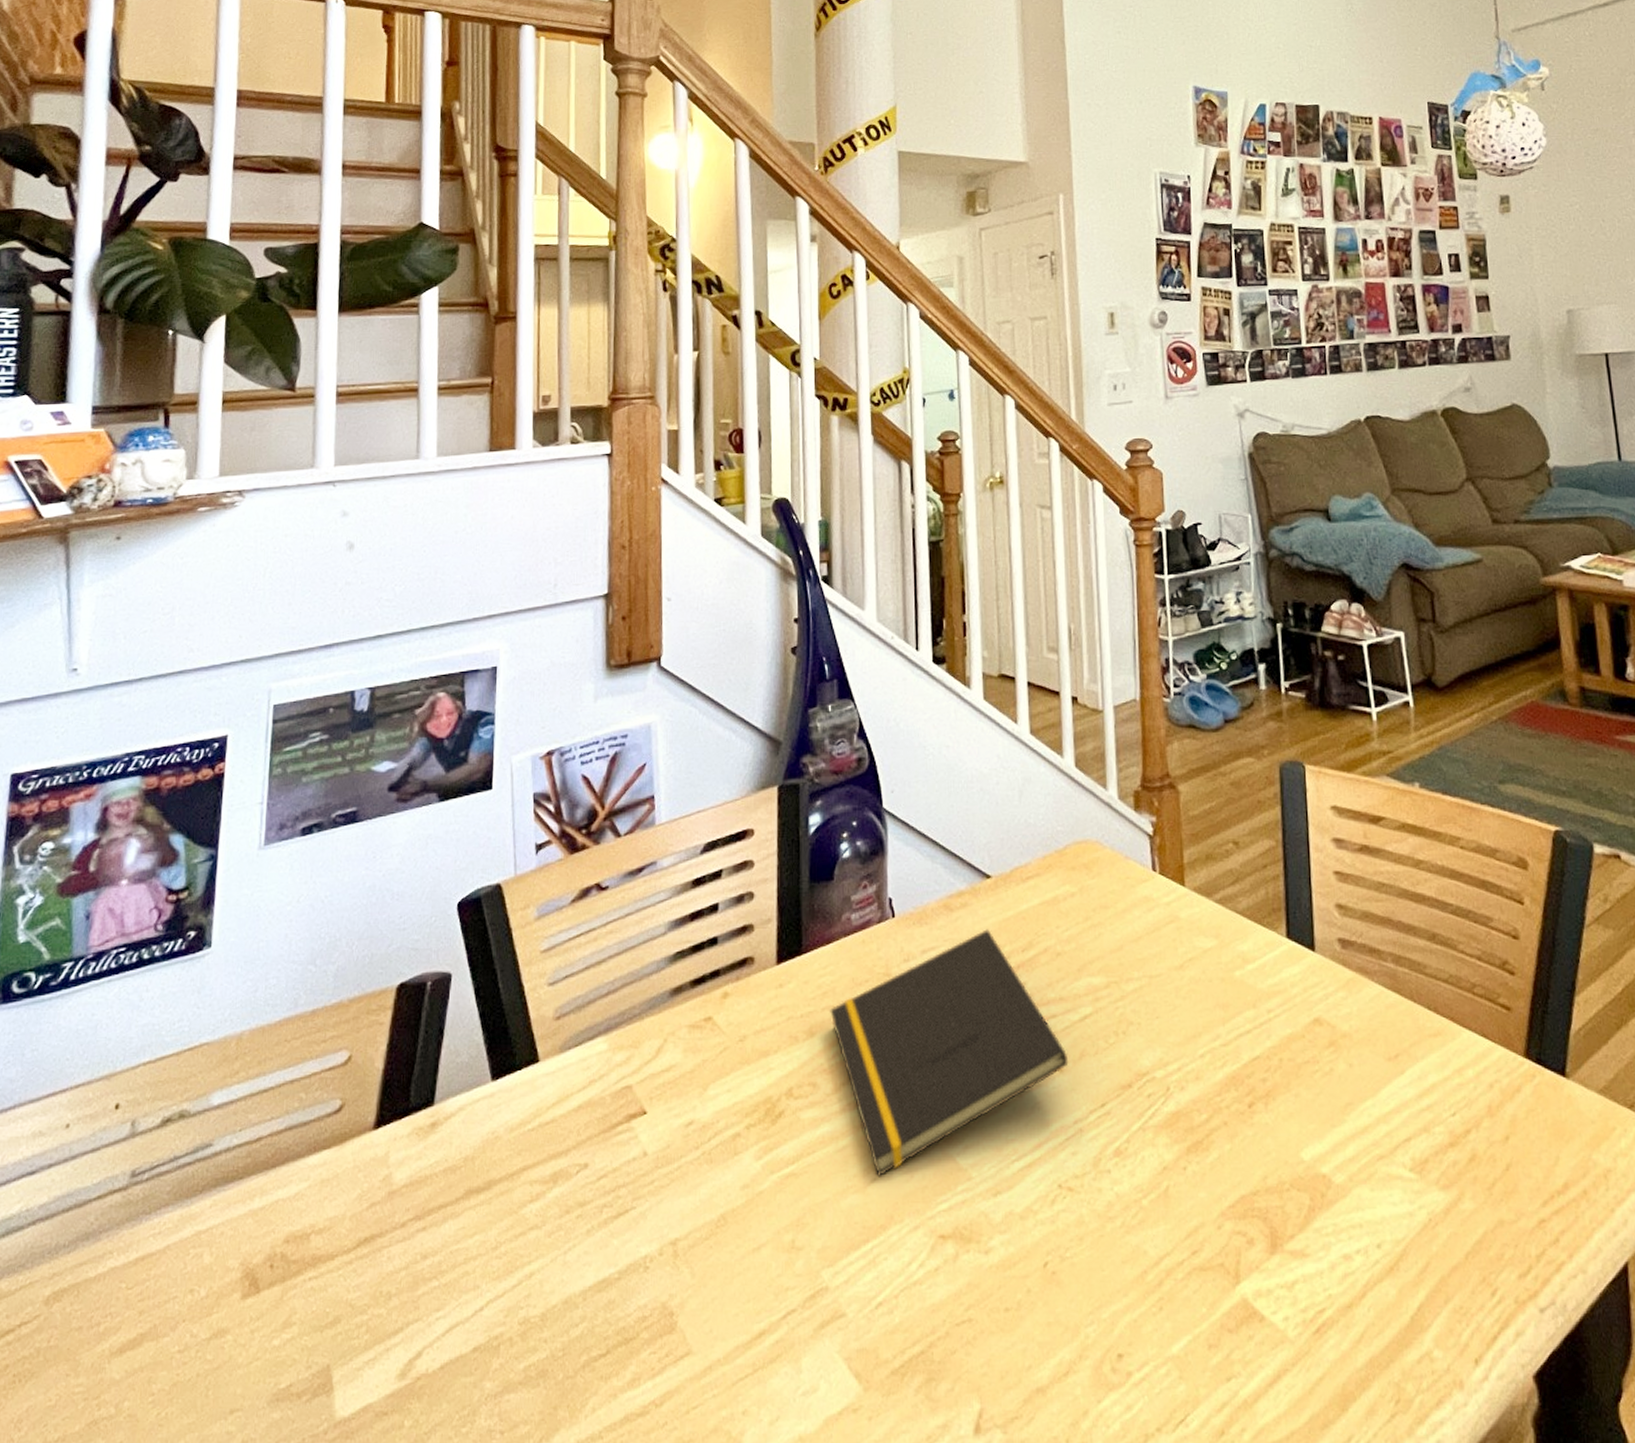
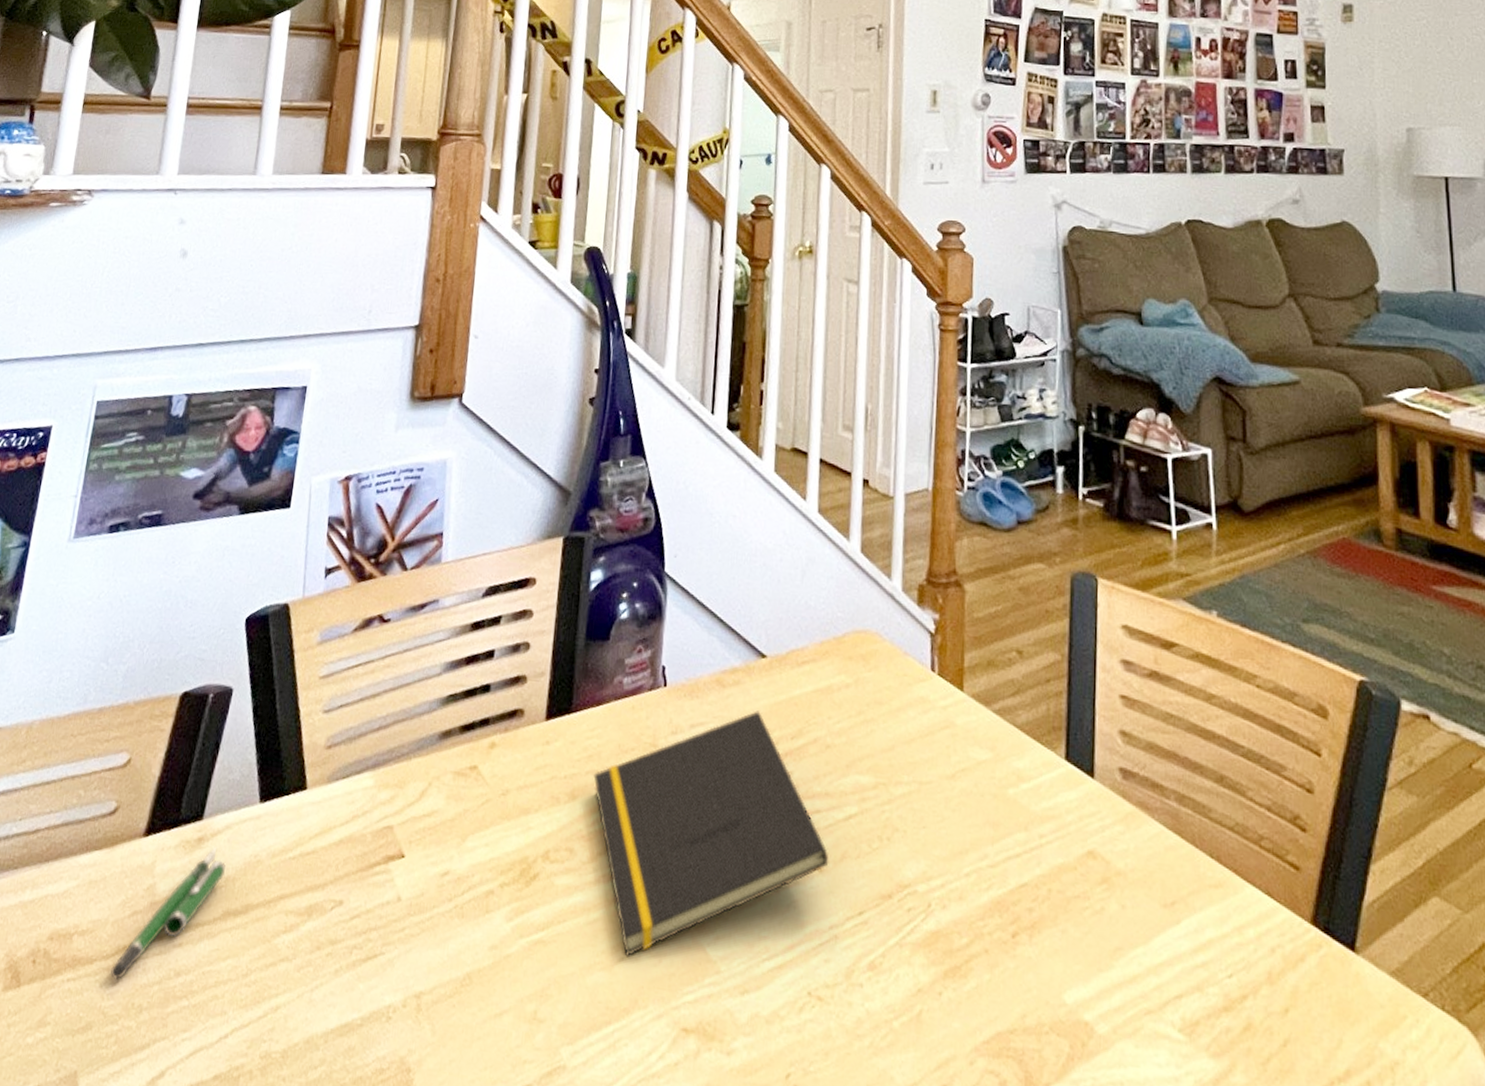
pen: none [353,1130,463,1272] -> present [110,847,225,981]

